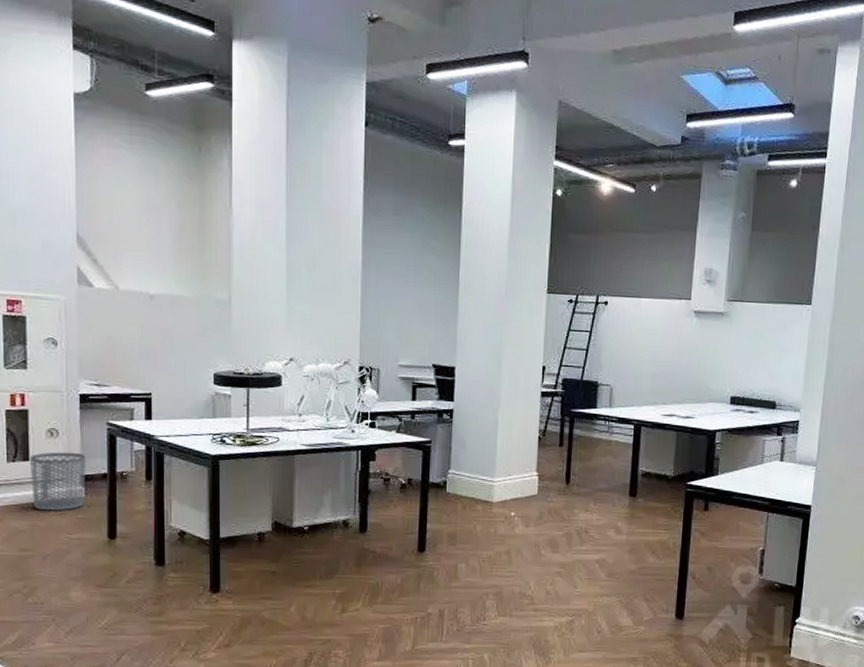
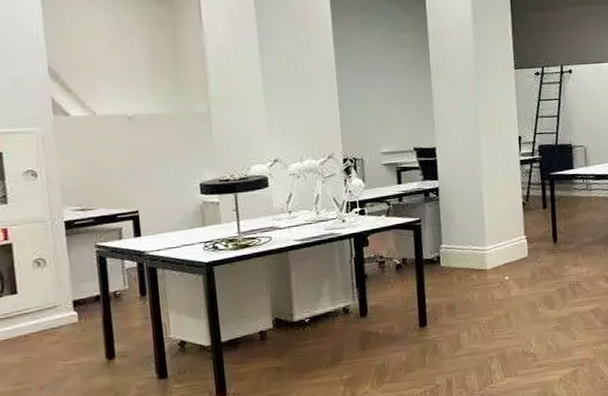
waste bin: present [29,452,86,511] -> none [17,278,79,342]

